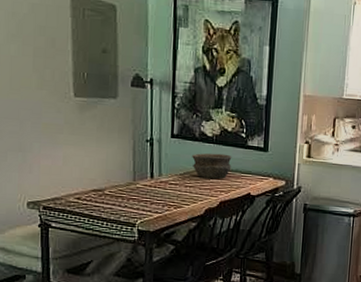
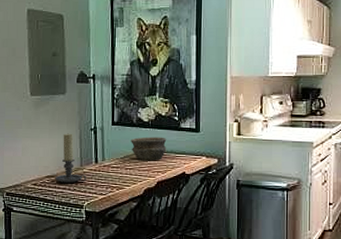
candle holder: none [103,143,140,200] -> present [55,133,87,184]

